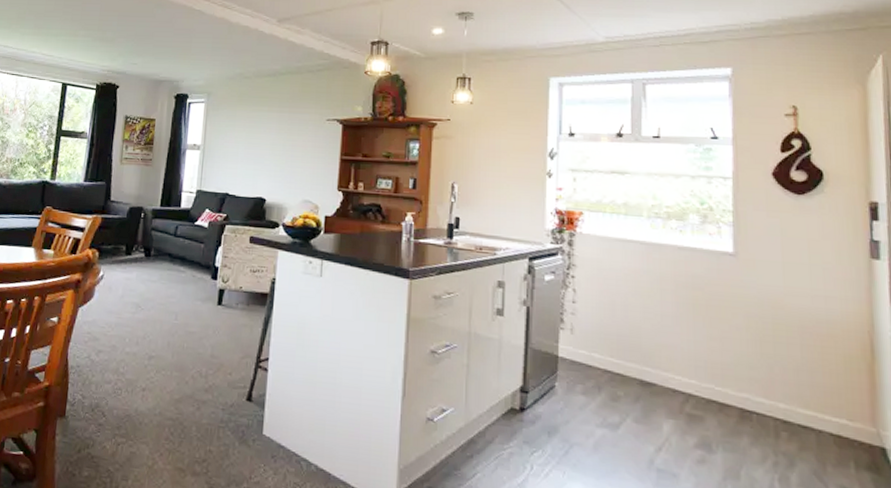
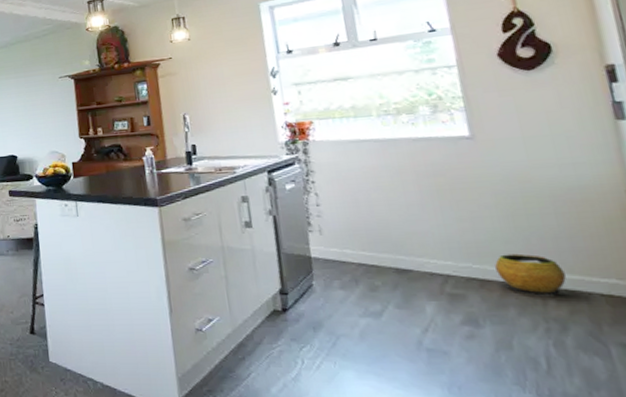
clay pot: none [736,380,801,429] -> present [495,253,566,296]

